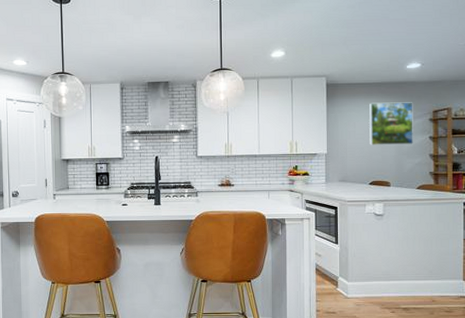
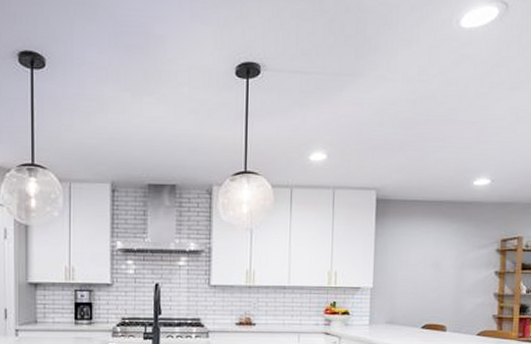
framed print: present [368,102,413,146] -> none [424,226,479,281]

